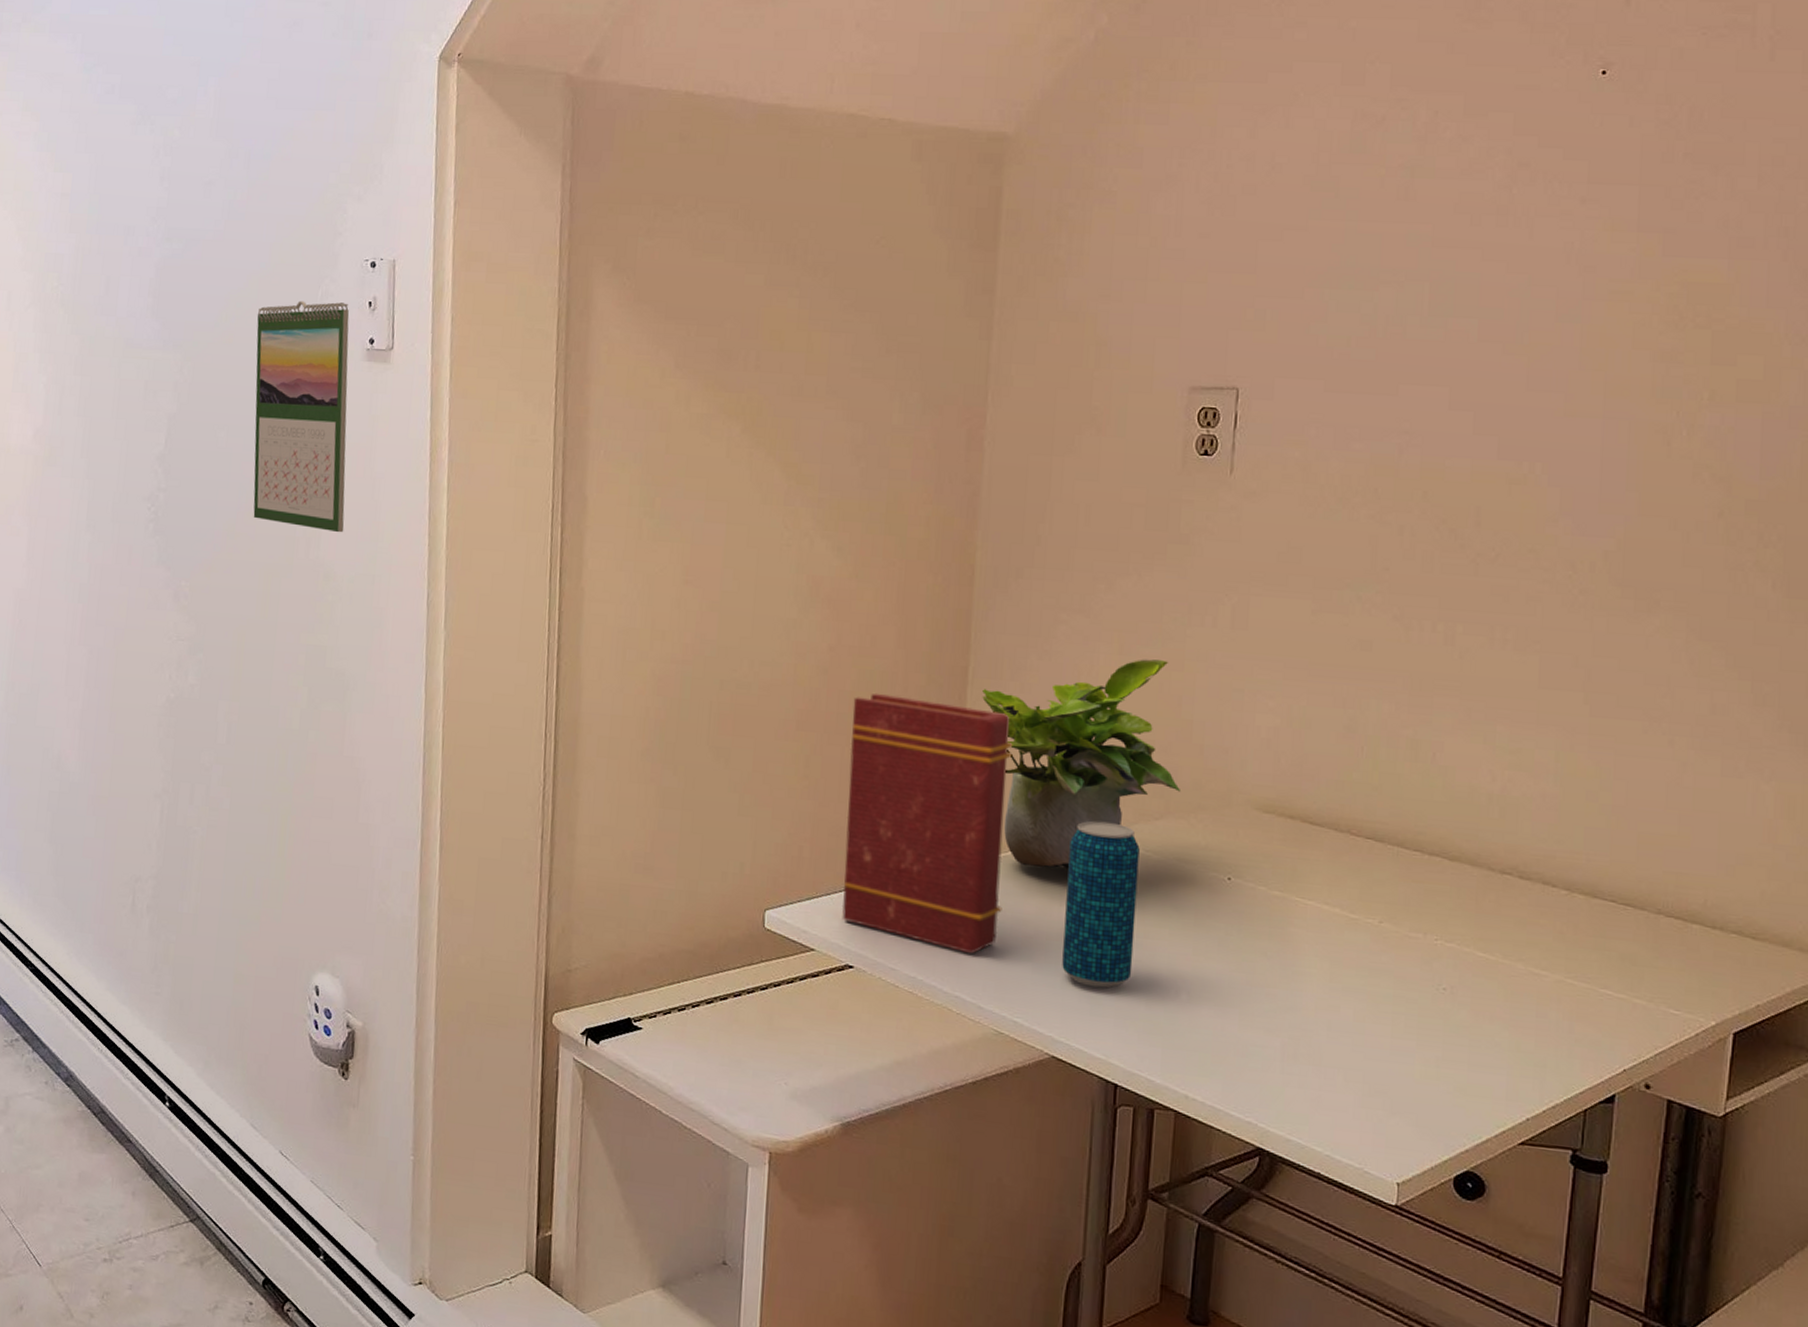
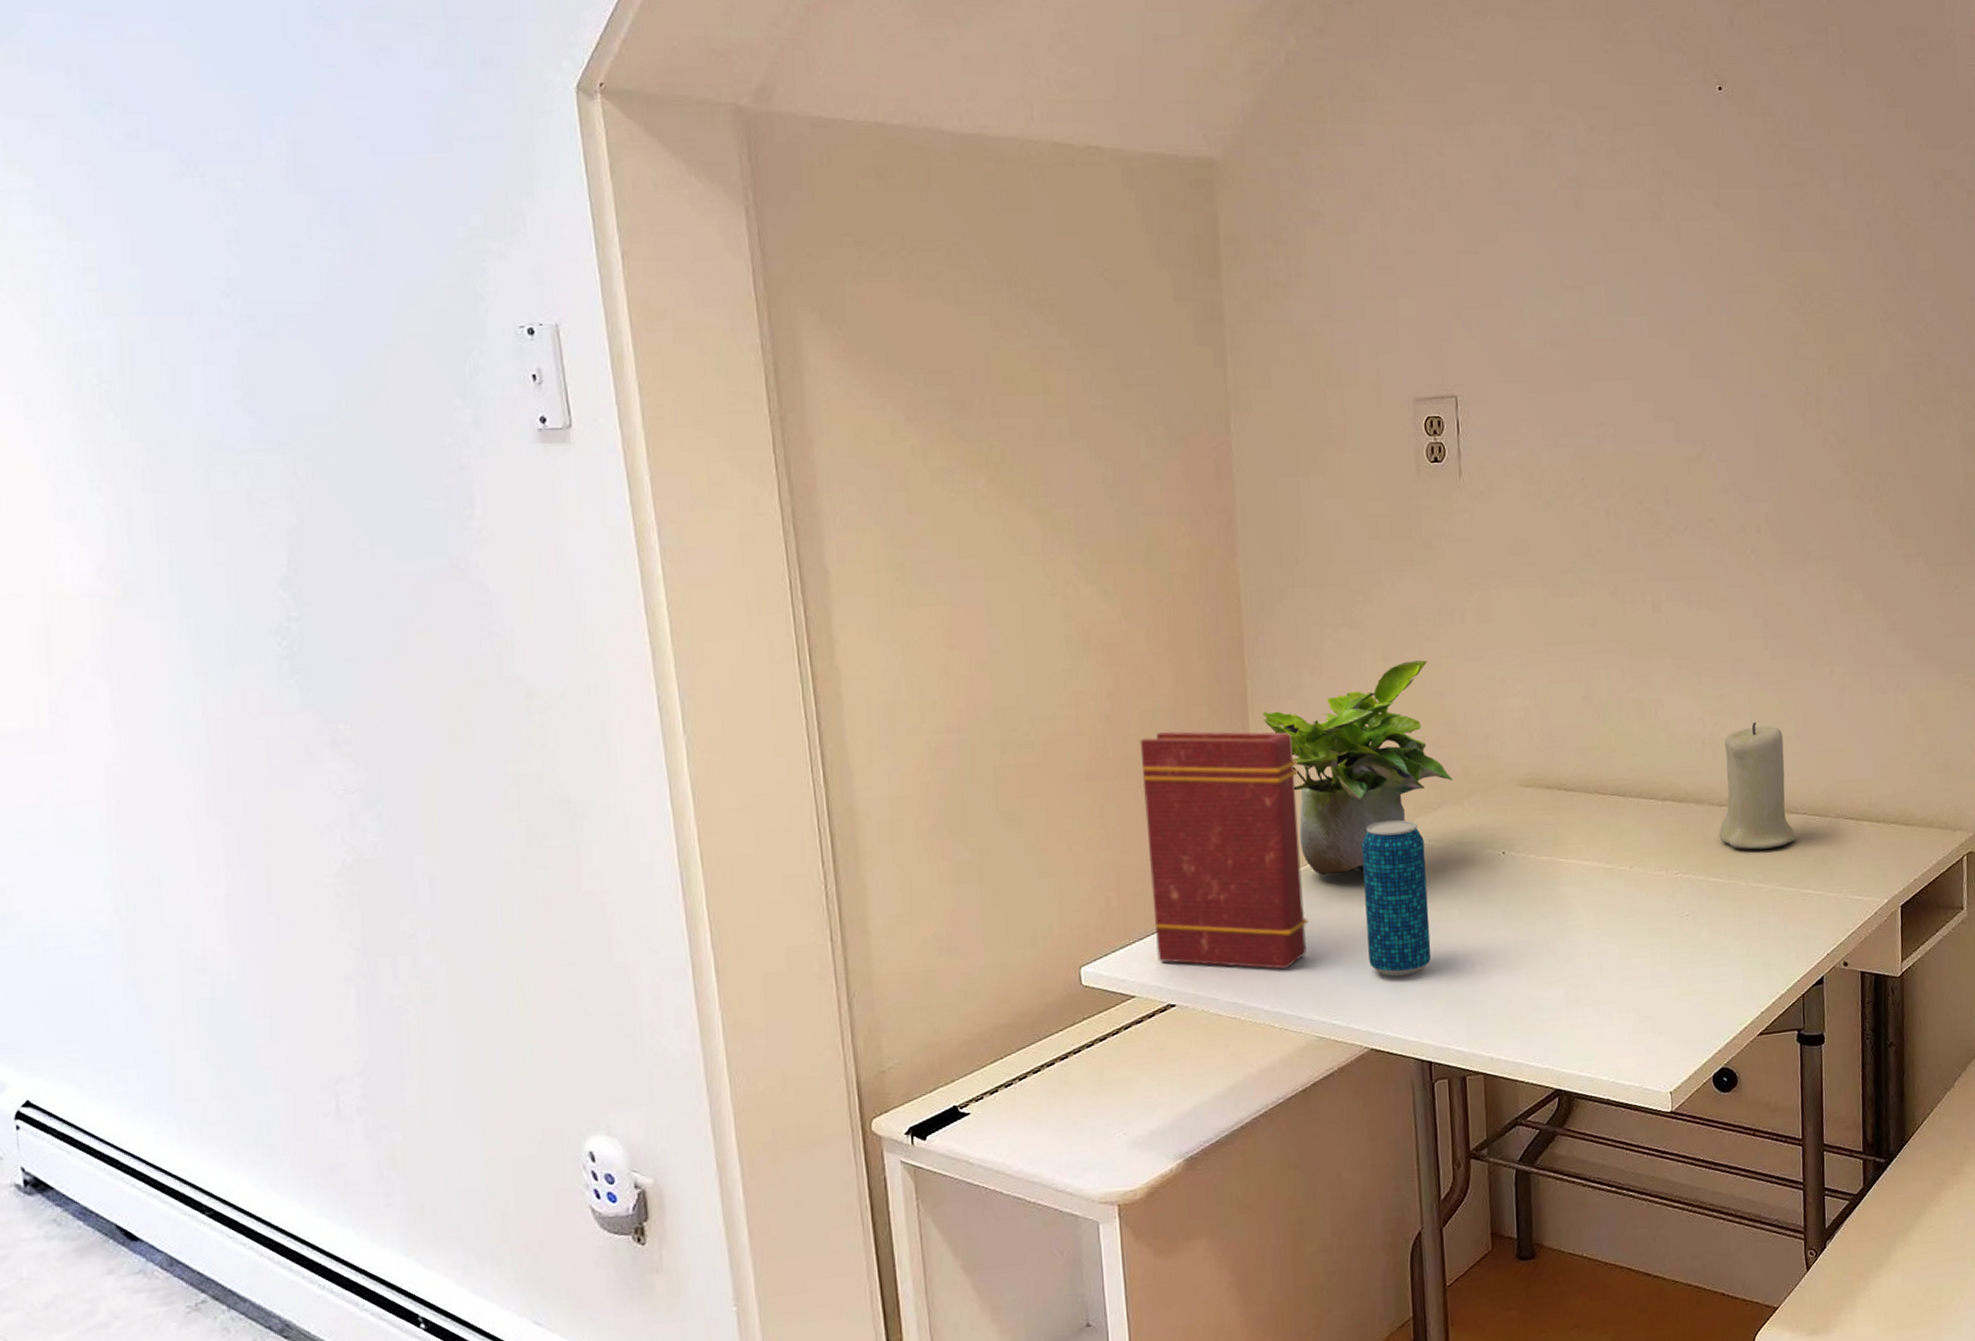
calendar: present [253,300,350,533] -> none [388,378,543,643]
candle: none [1496,786,1600,934] -> present [1719,722,1797,850]

